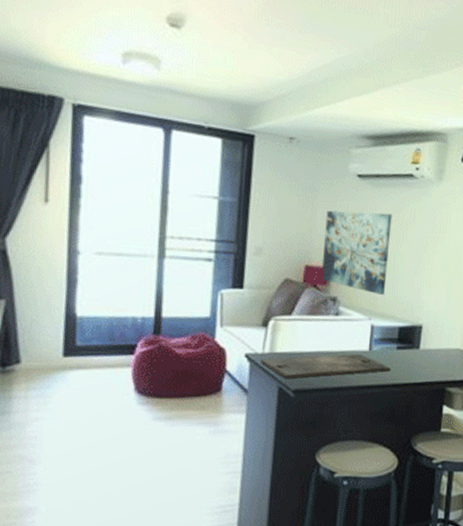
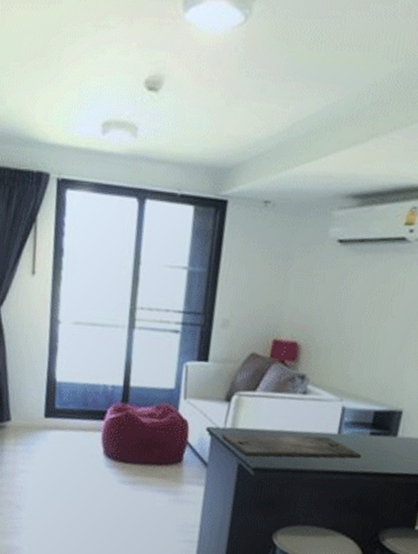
wall art: present [320,210,392,295] -> none [289,280,376,375]

